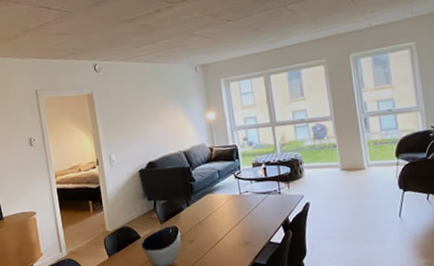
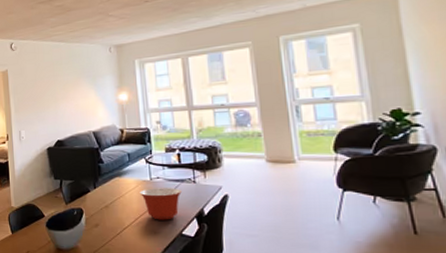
mixing bowl: none [230,200,269,231] -> present [139,188,182,220]

